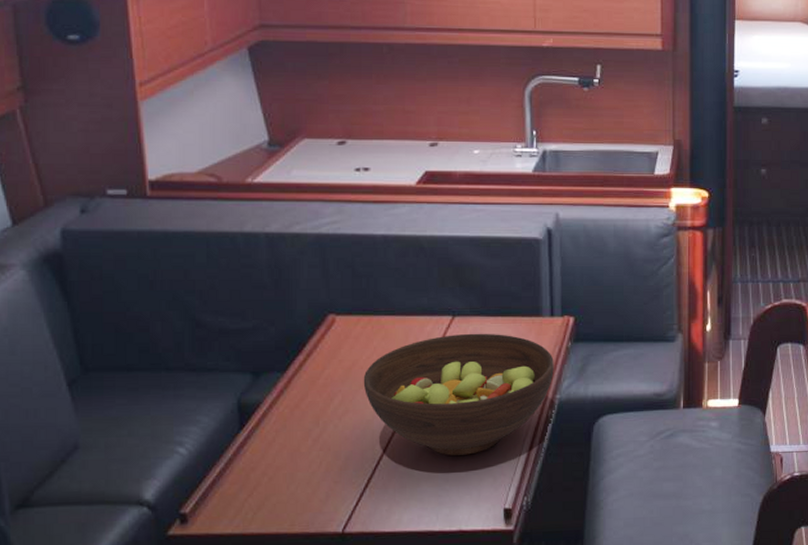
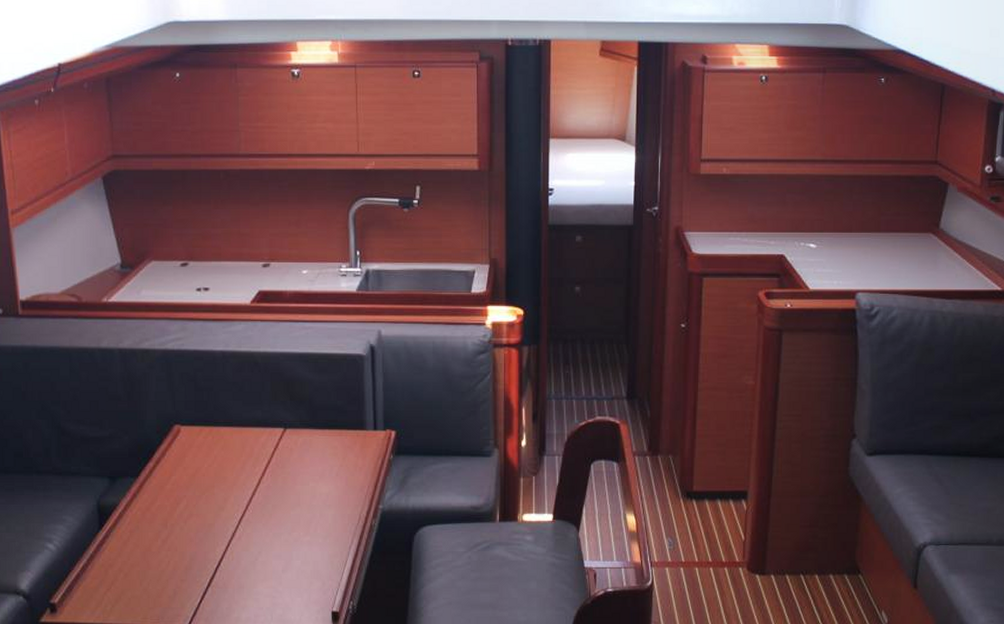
fruit bowl: present [363,333,554,456] -> none [205,445,377,559]

